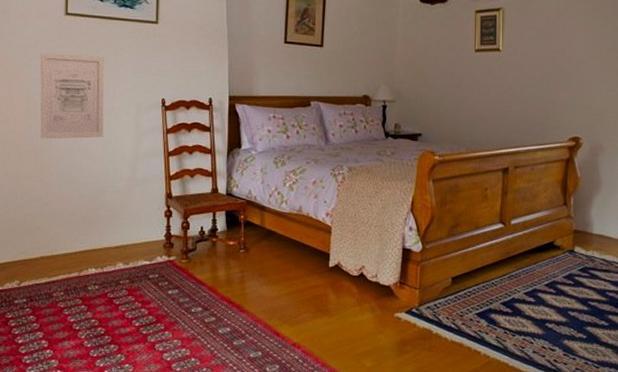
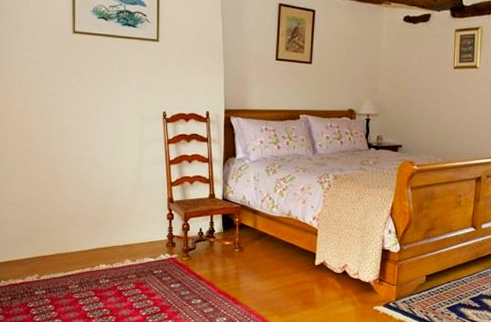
wall art: present [40,53,104,139] -> none [52,69,111,148]

